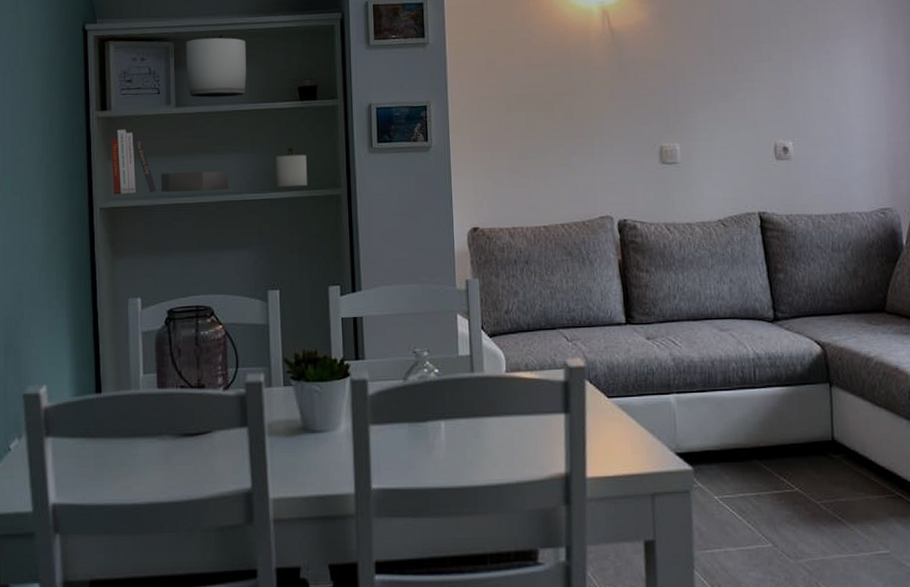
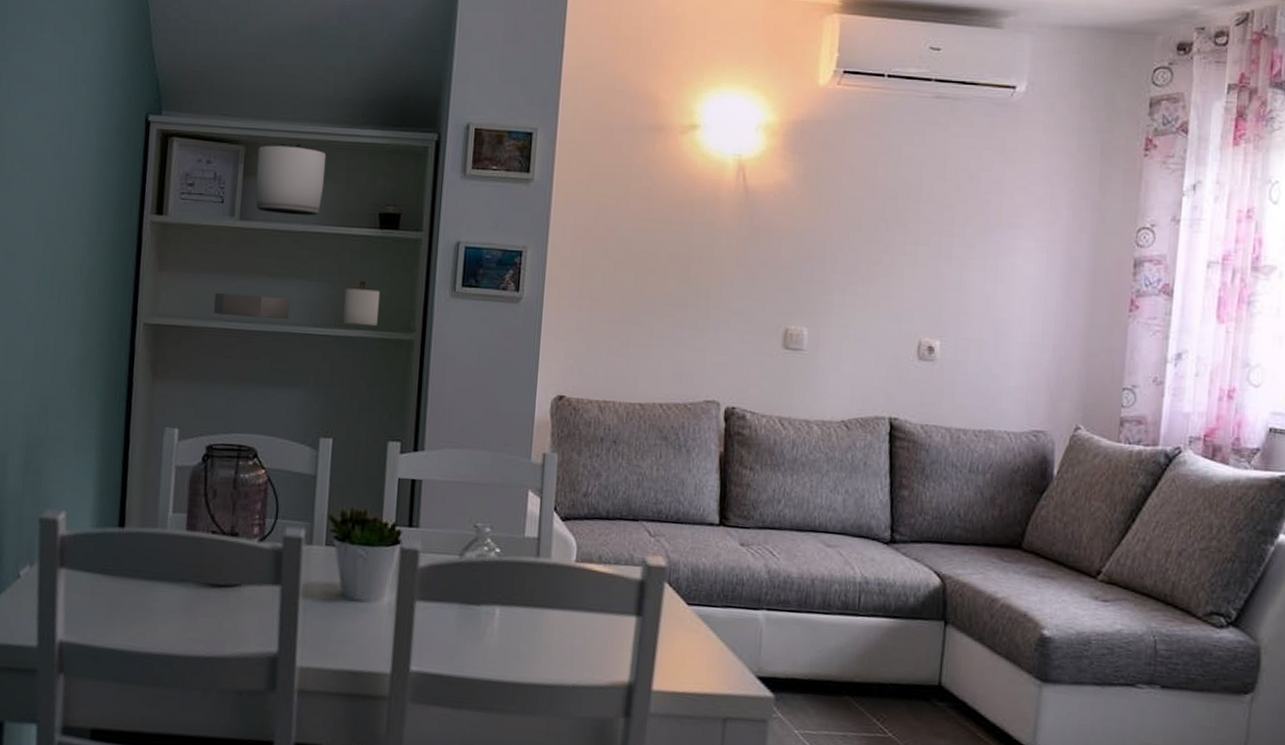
books: present [111,129,157,195] -> none [161,238,209,313]

